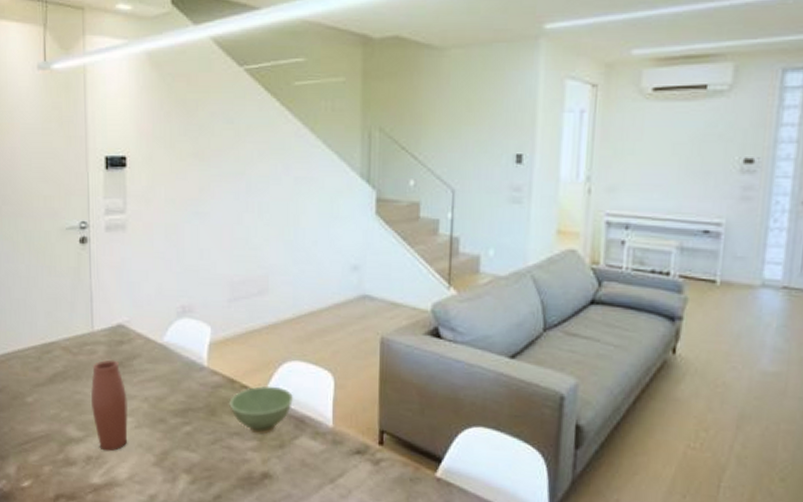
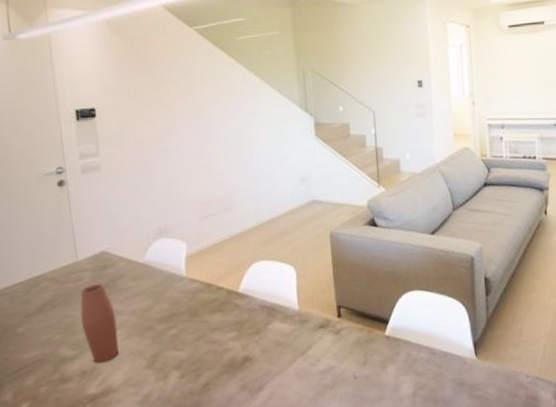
bowl: present [229,385,294,435] -> none [208,284,264,326]

